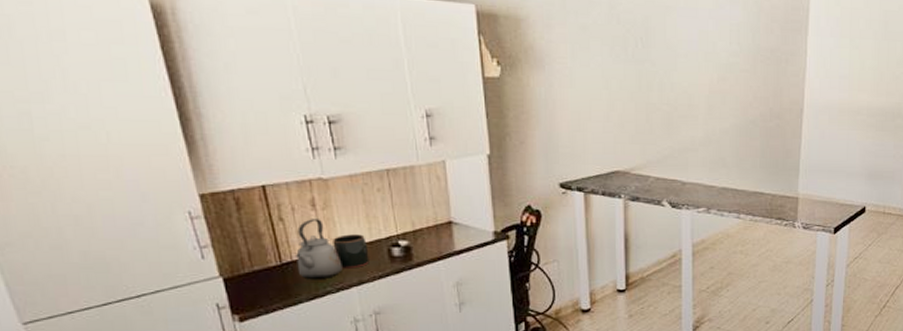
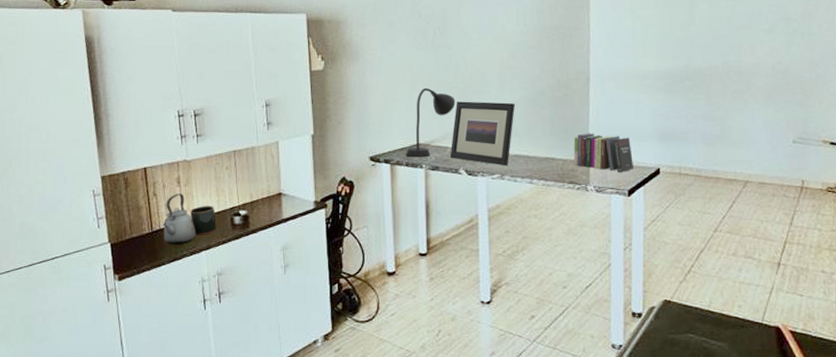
desk lamp: none [601,107,659,187] -> present [405,87,456,158]
picture frame: none [652,126,724,199] -> present [450,101,515,166]
books: none [782,168,841,209] -> present [573,133,633,172]

